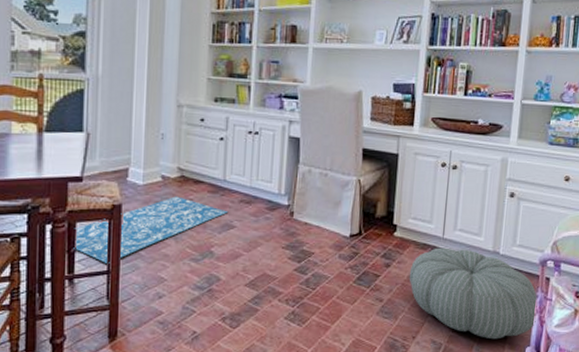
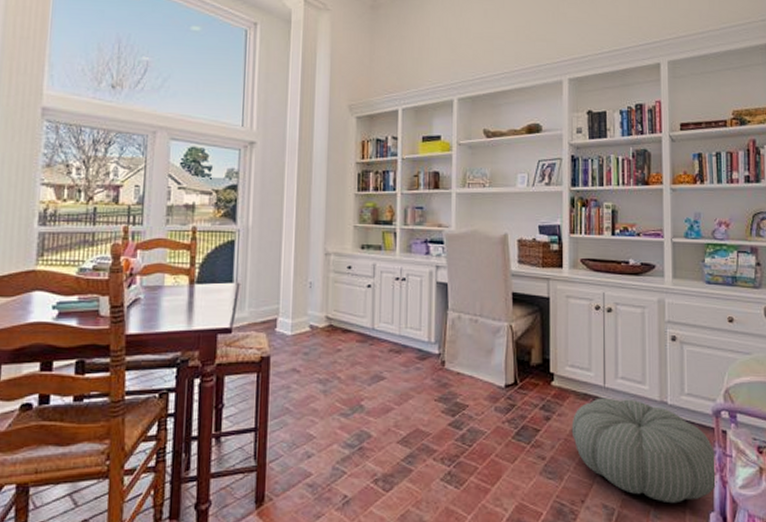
rug: present [73,196,229,263] -> none [221,347,378,420]

